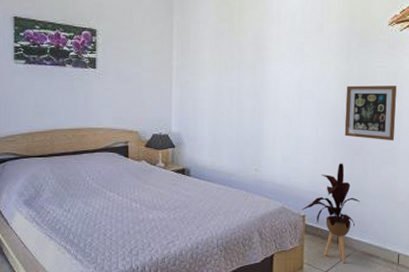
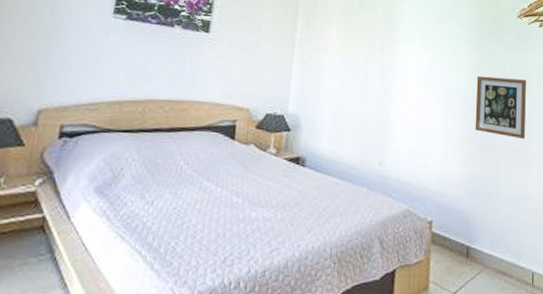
house plant: present [302,163,360,263] -> none [429,161,491,282]

